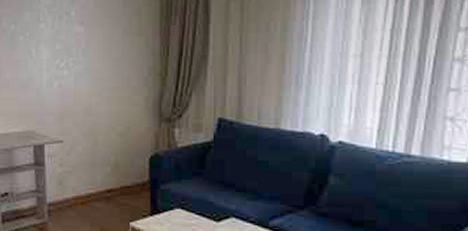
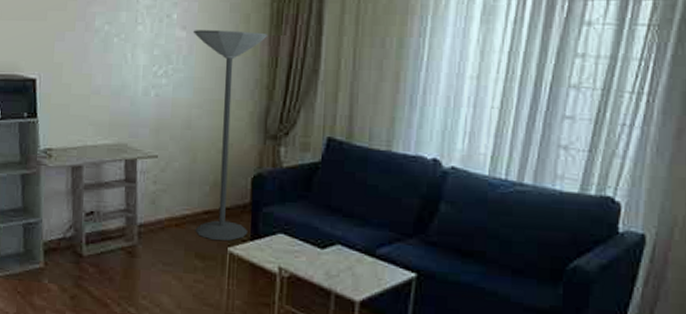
floor lamp: none [90,23,158,217] -> present [193,30,267,241]

